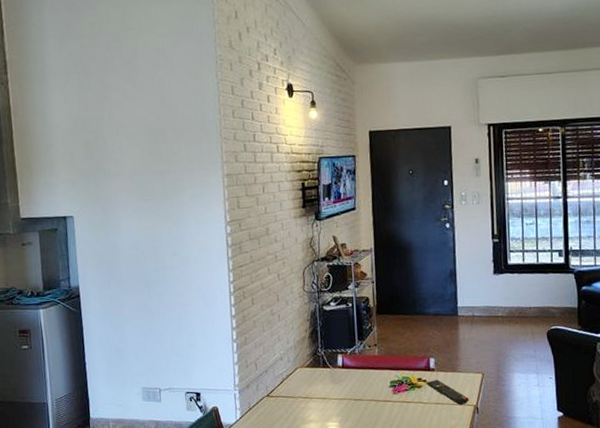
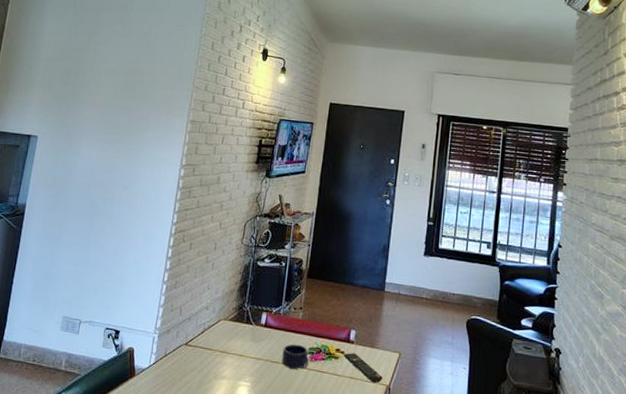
mug: none [364,379,392,405] -> present [282,344,309,370]

